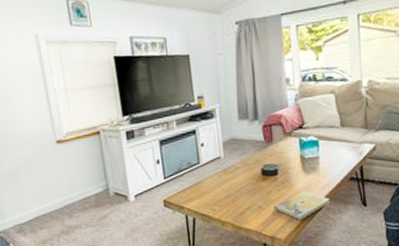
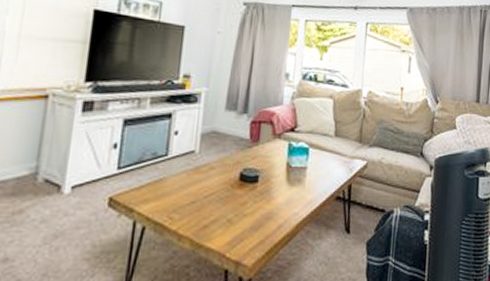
book: present [273,191,330,220] -> none [245,207,311,243]

